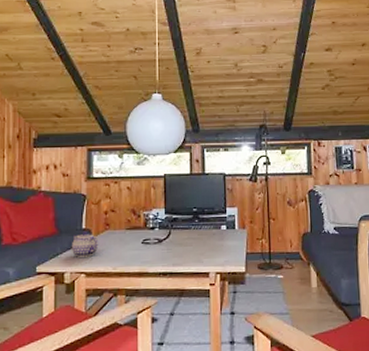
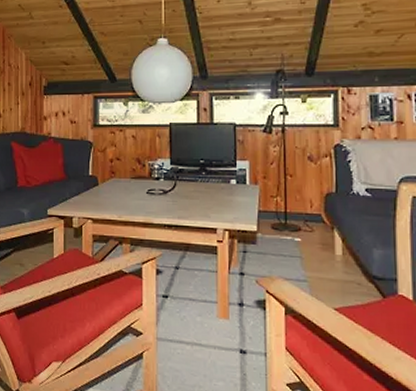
teapot: present [72,230,99,257] -> none [80,177,105,203]

